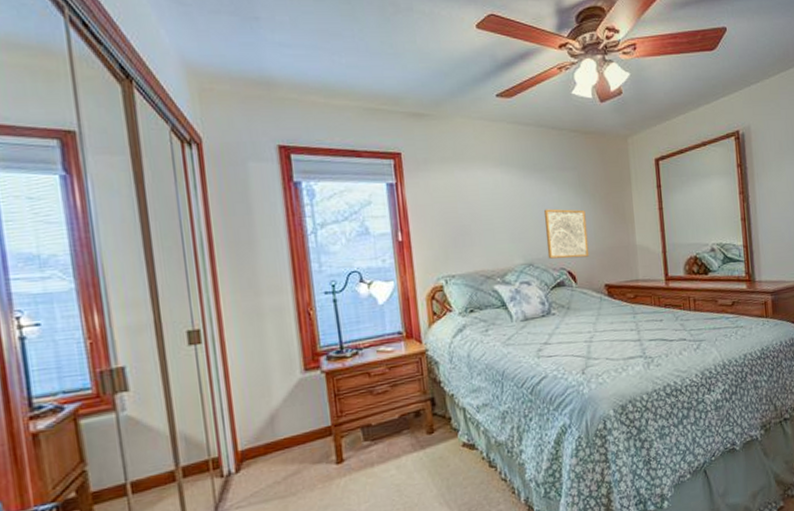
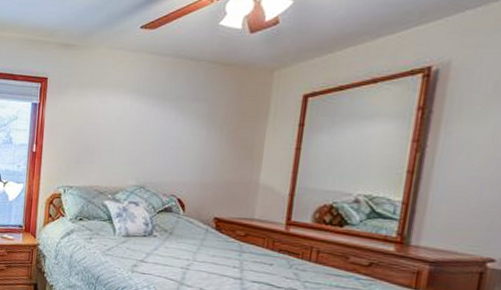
wall art: present [543,208,590,259] -> none [160,137,209,188]

